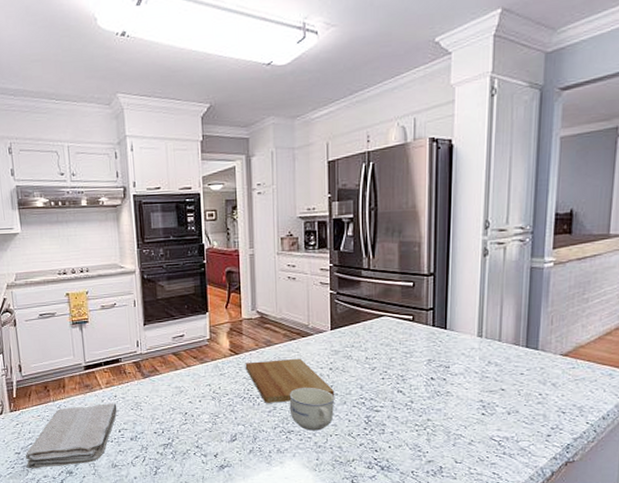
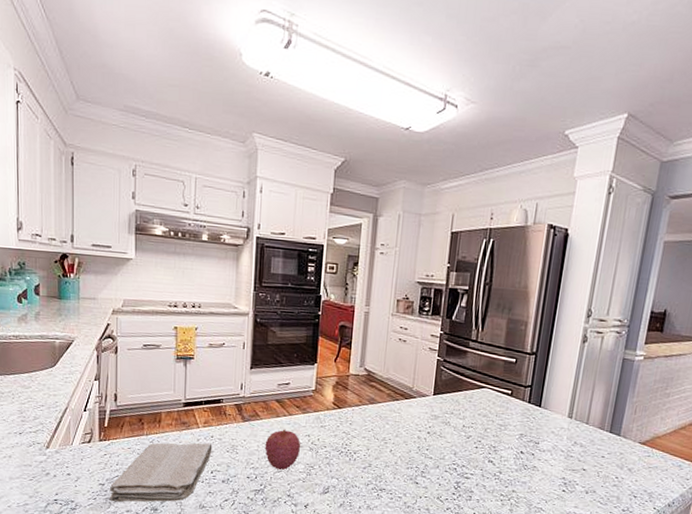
fruit: none [167,381,203,423] -> present [265,429,301,471]
cutting board: present [245,358,334,403] -> none [346,417,429,460]
cup: present [289,387,335,431] -> none [384,447,429,492]

